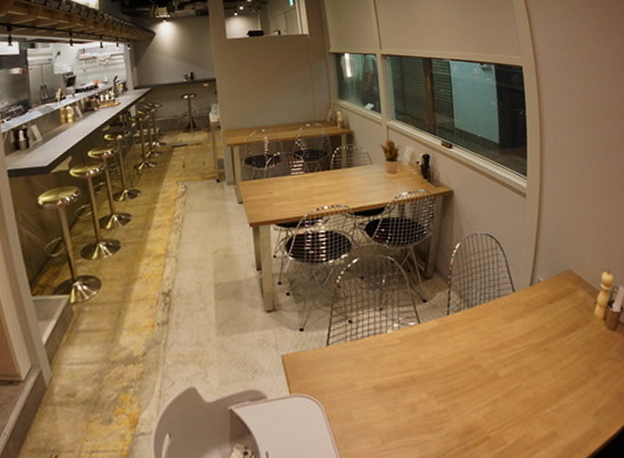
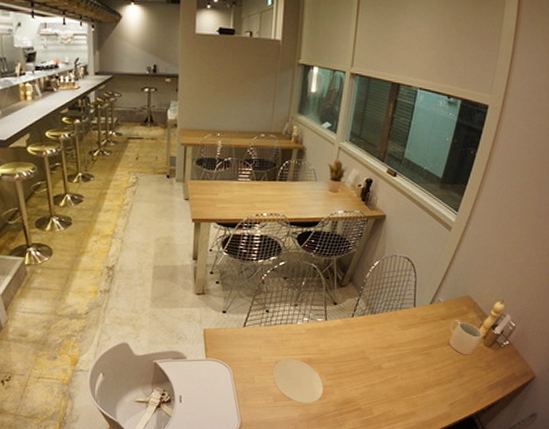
plate: none [371,379,439,441] -> present [273,358,324,404]
mug: none [560,301,603,346] -> present [448,320,483,356]

